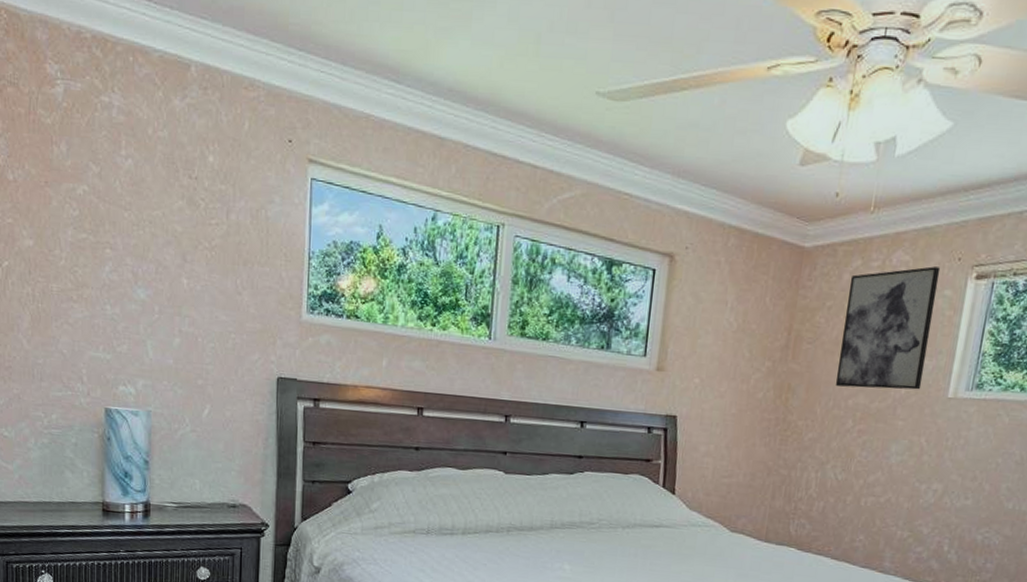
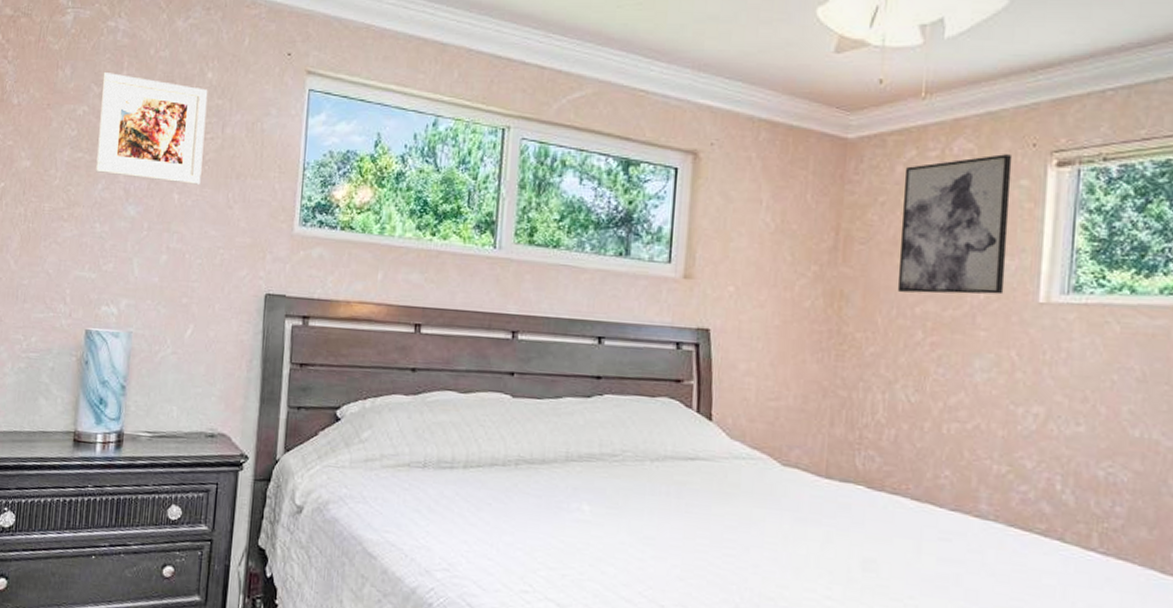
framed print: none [100,151,210,270] -> present [95,72,208,185]

